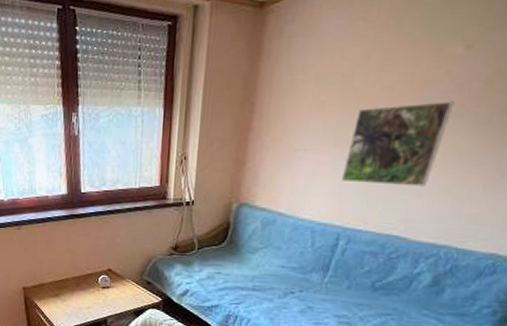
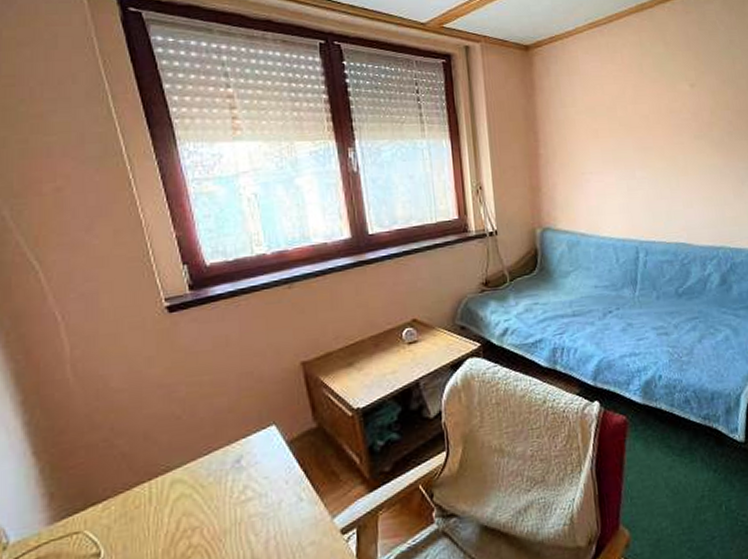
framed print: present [341,101,455,187] -> none [626,126,695,199]

